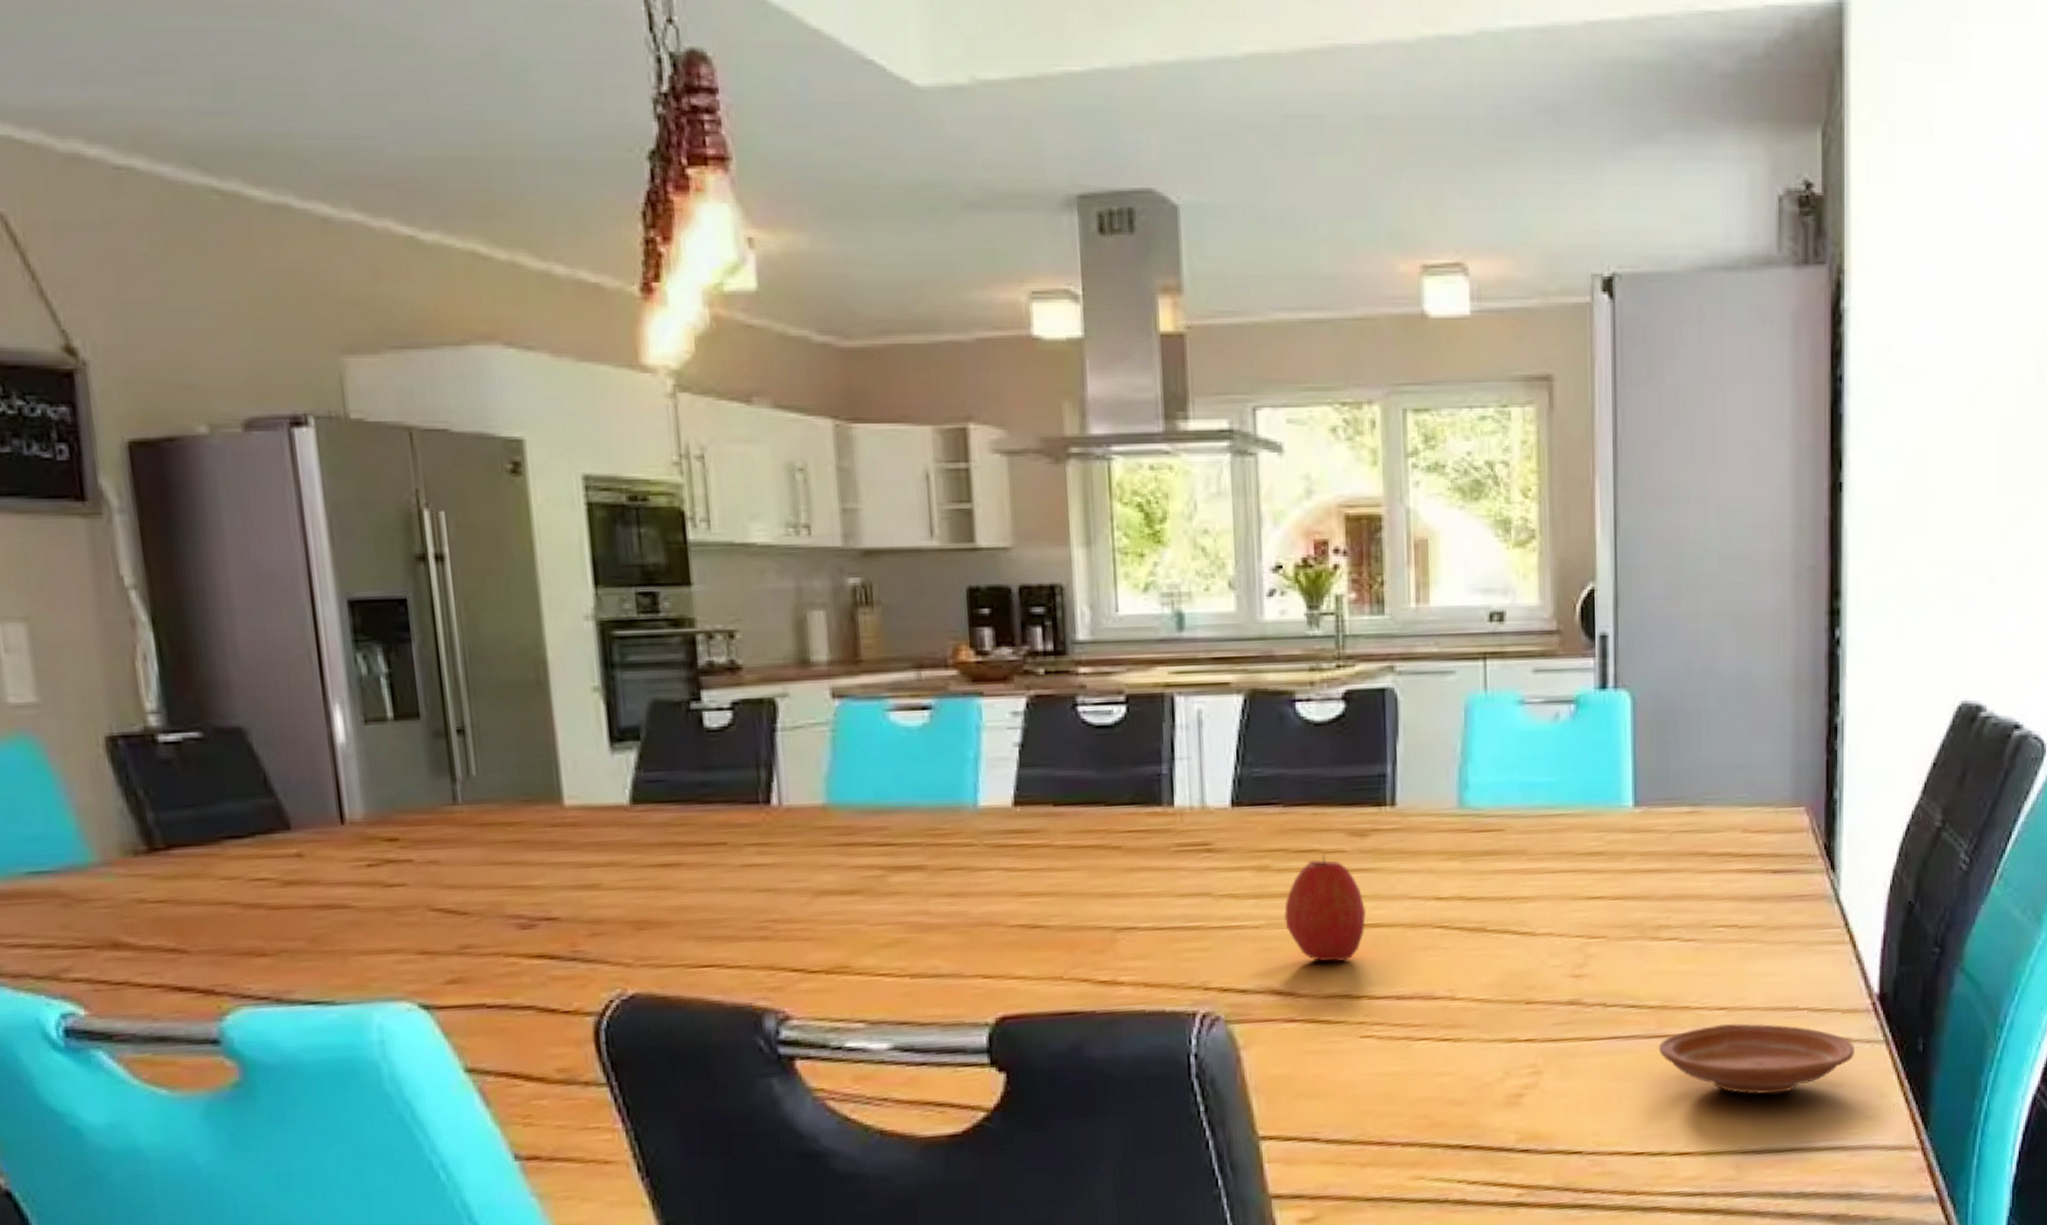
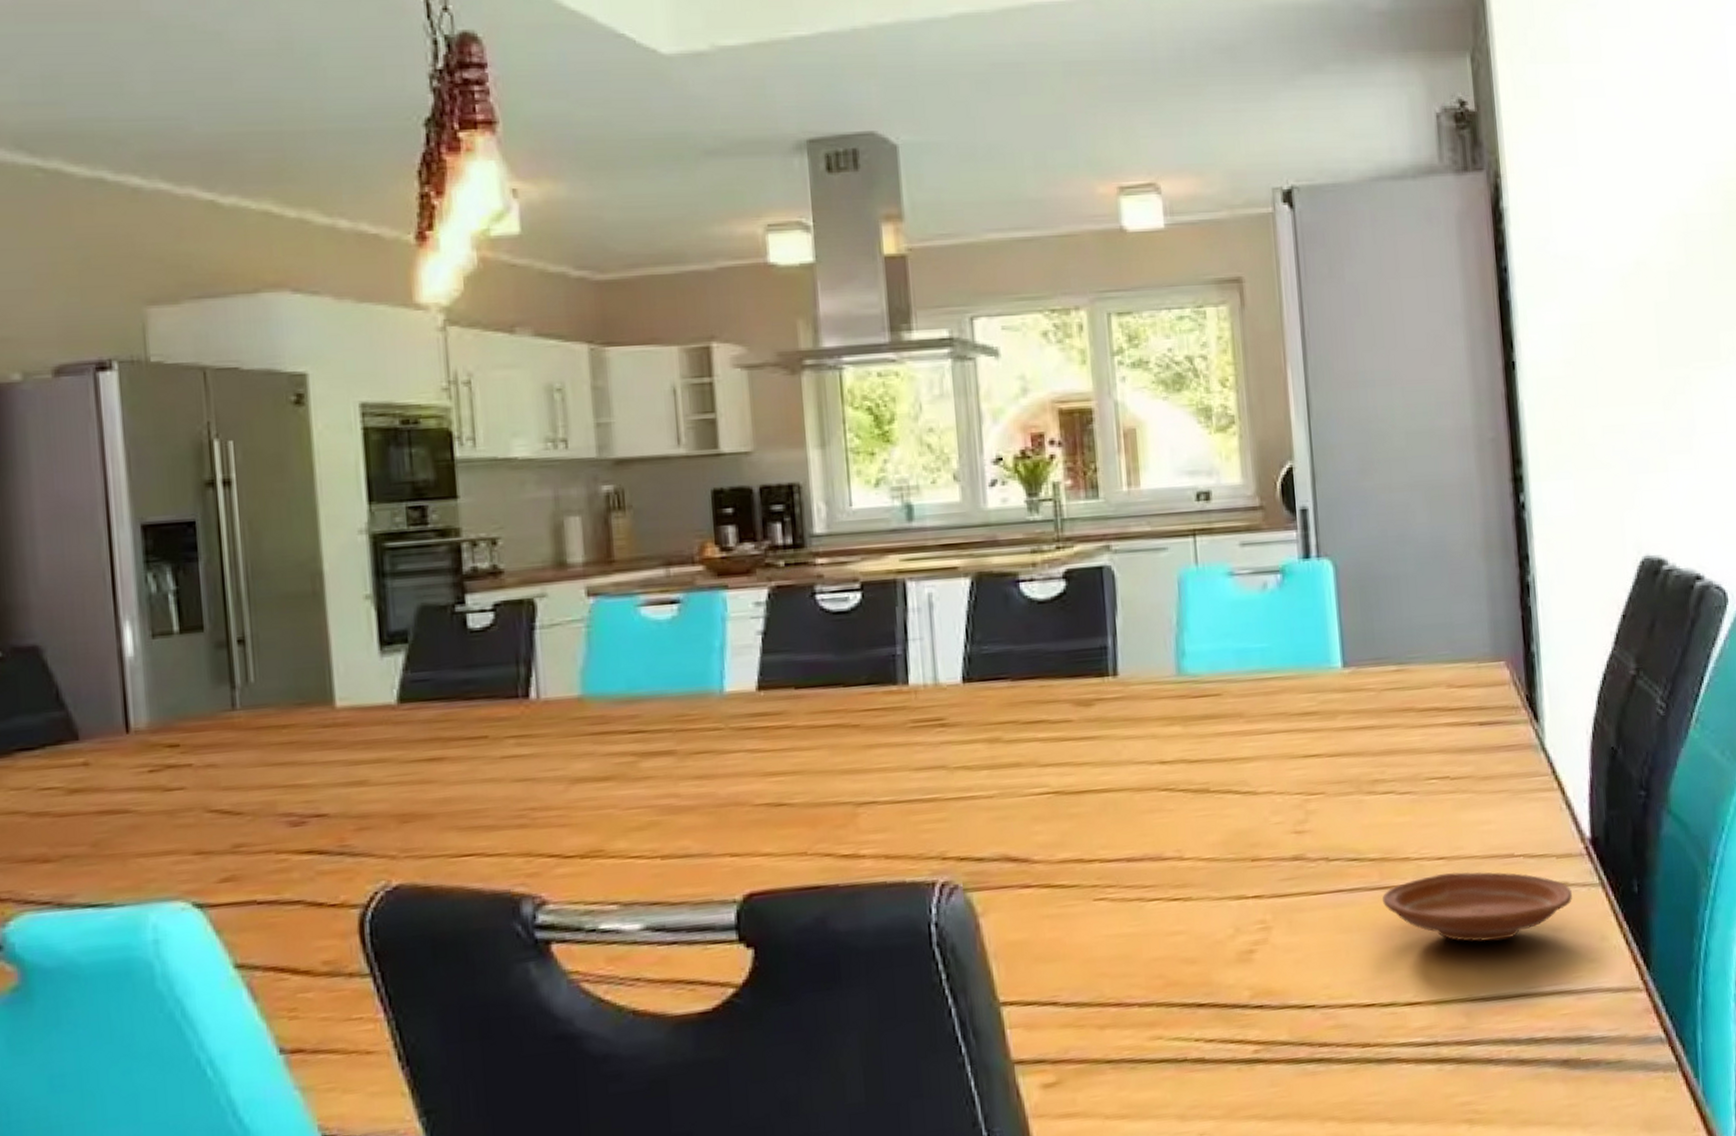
apple: present [1284,855,1366,962] -> none [1016,725,1094,828]

